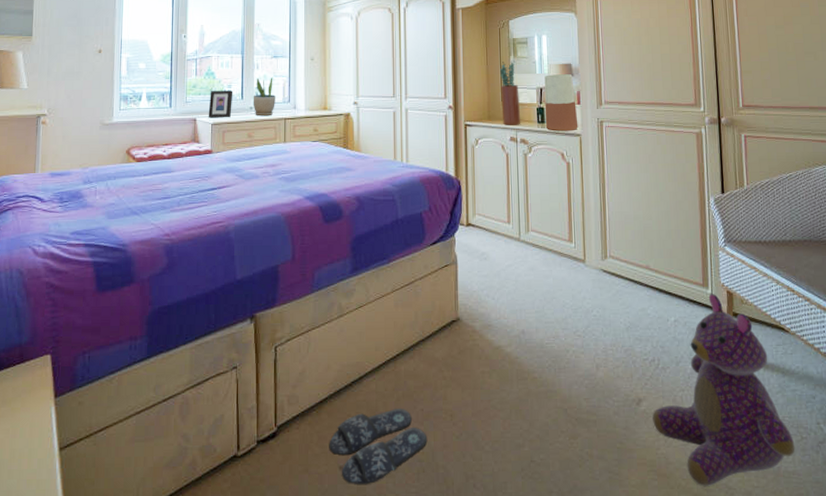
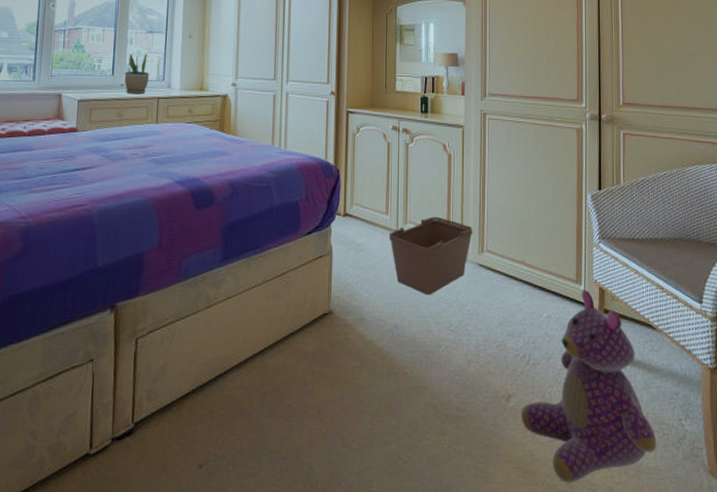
picture frame: present [208,91,233,118] -> none [75,65,104,95]
slippers: present [329,409,428,485] -> none [189,404,293,485]
vase: present [500,57,521,125] -> none [385,44,404,114]
bicycle basket: none [511,224,595,301] -> present [389,216,473,295]
vase: present [544,74,578,132] -> none [428,64,462,122]

